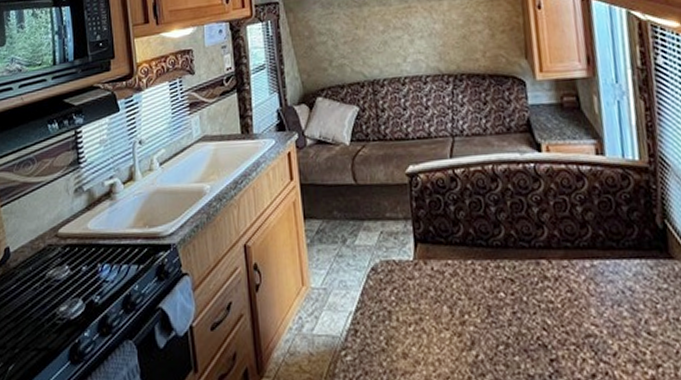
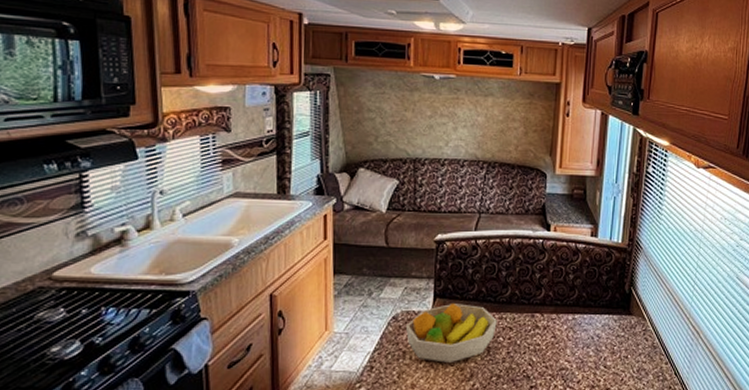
fruit bowl: none [386,248,494,325] -> present [405,302,497,363]

